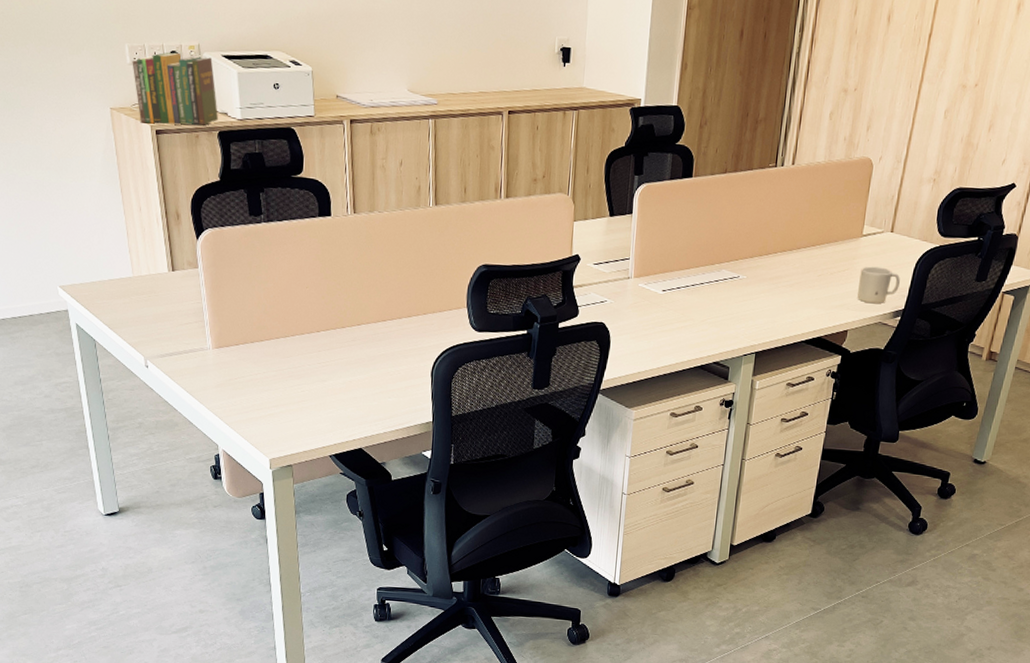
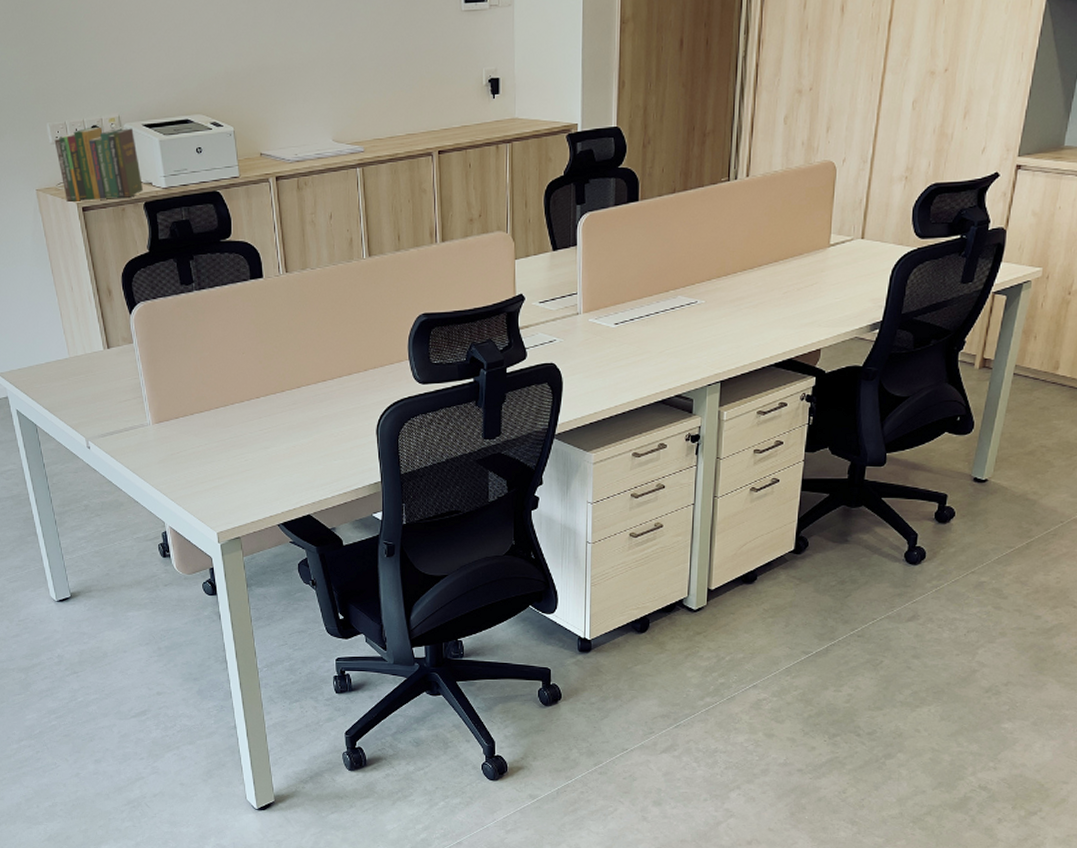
mug: present [857,266,900,304] -> none [829,277,875,318]

